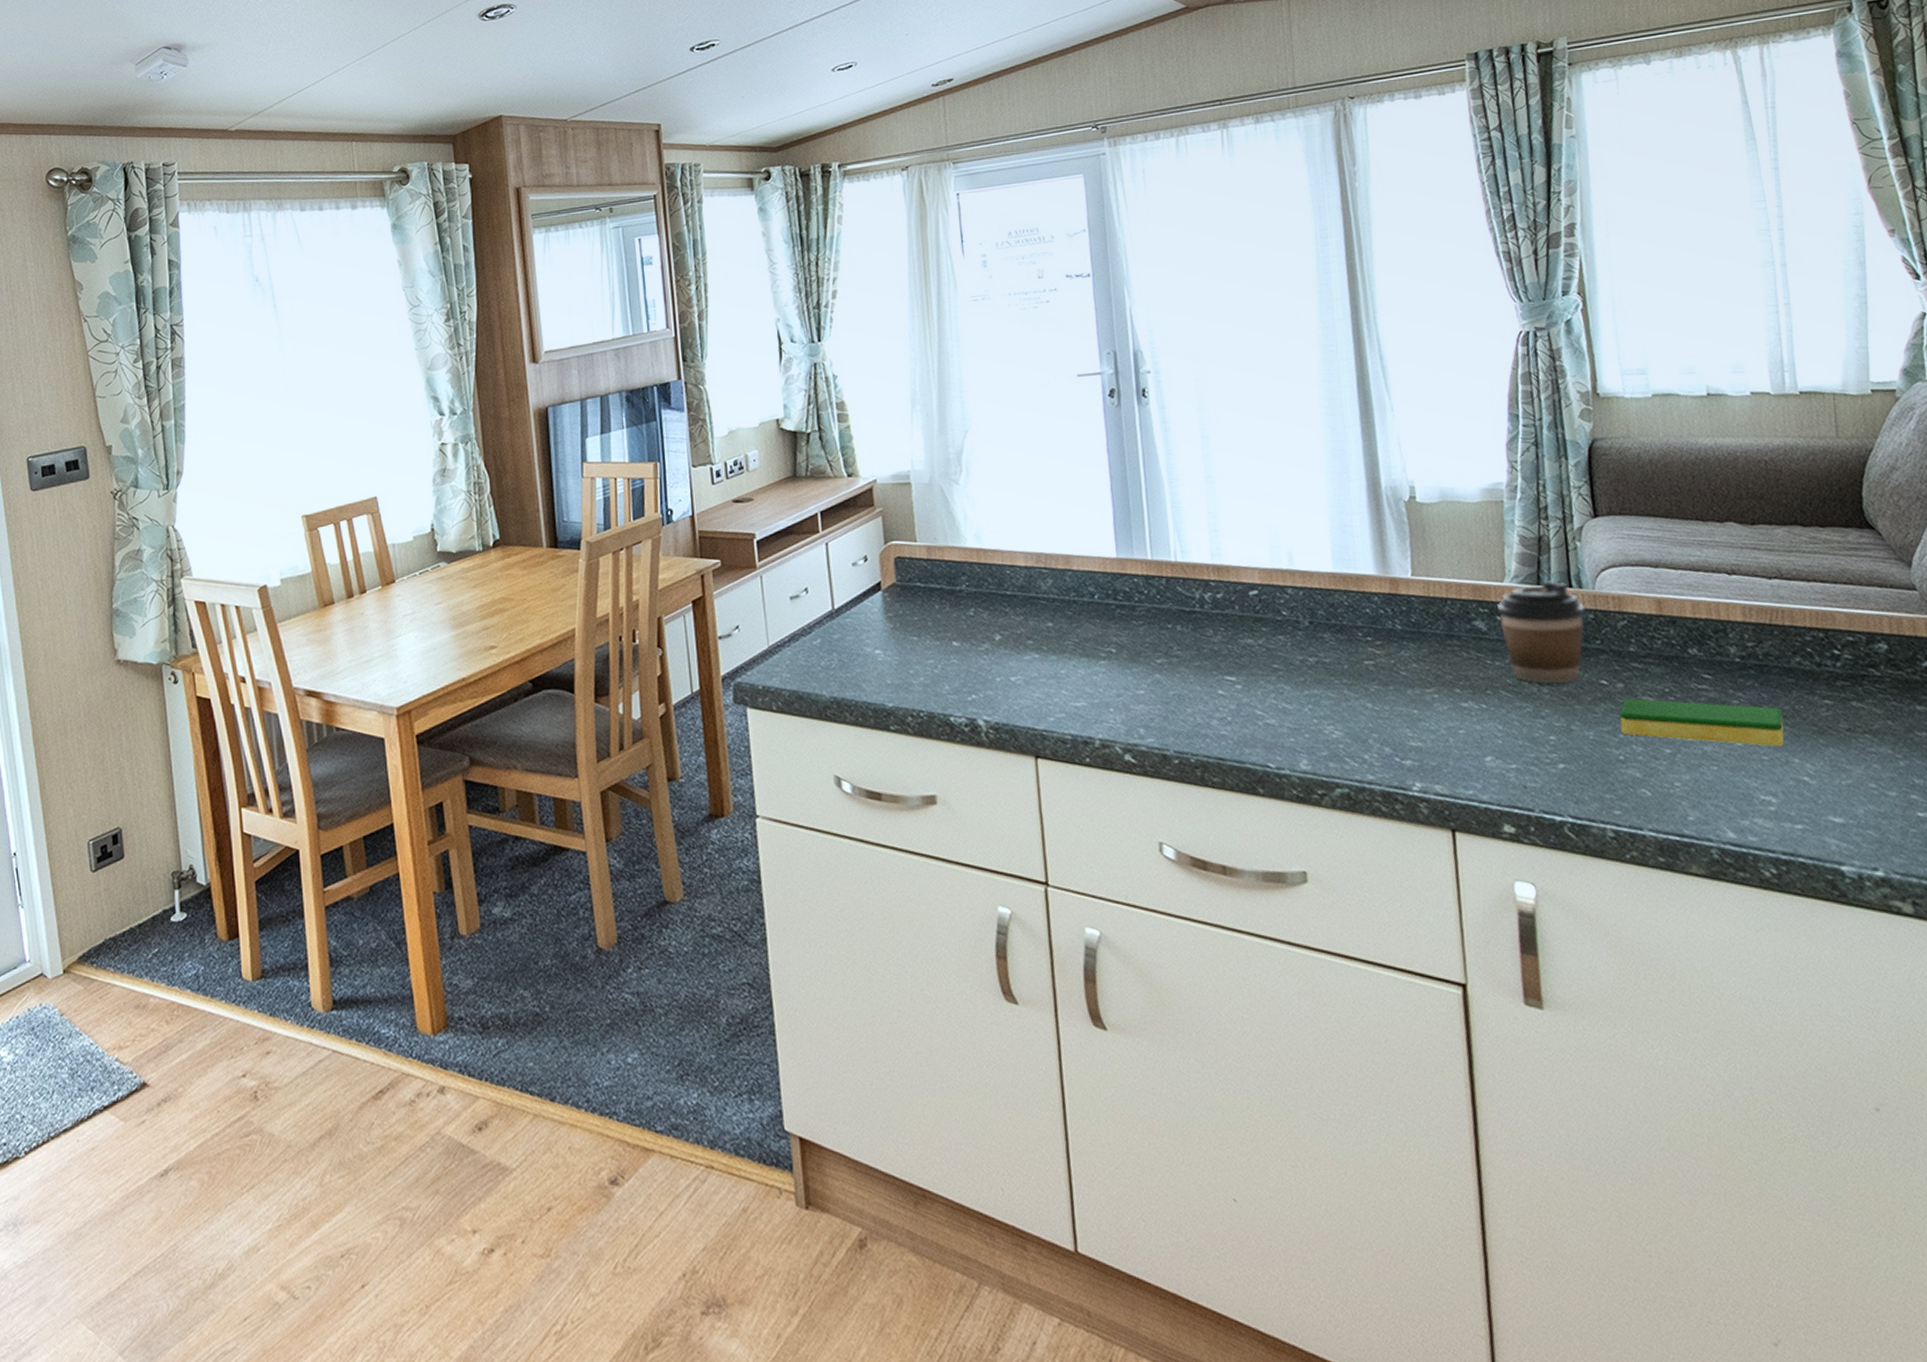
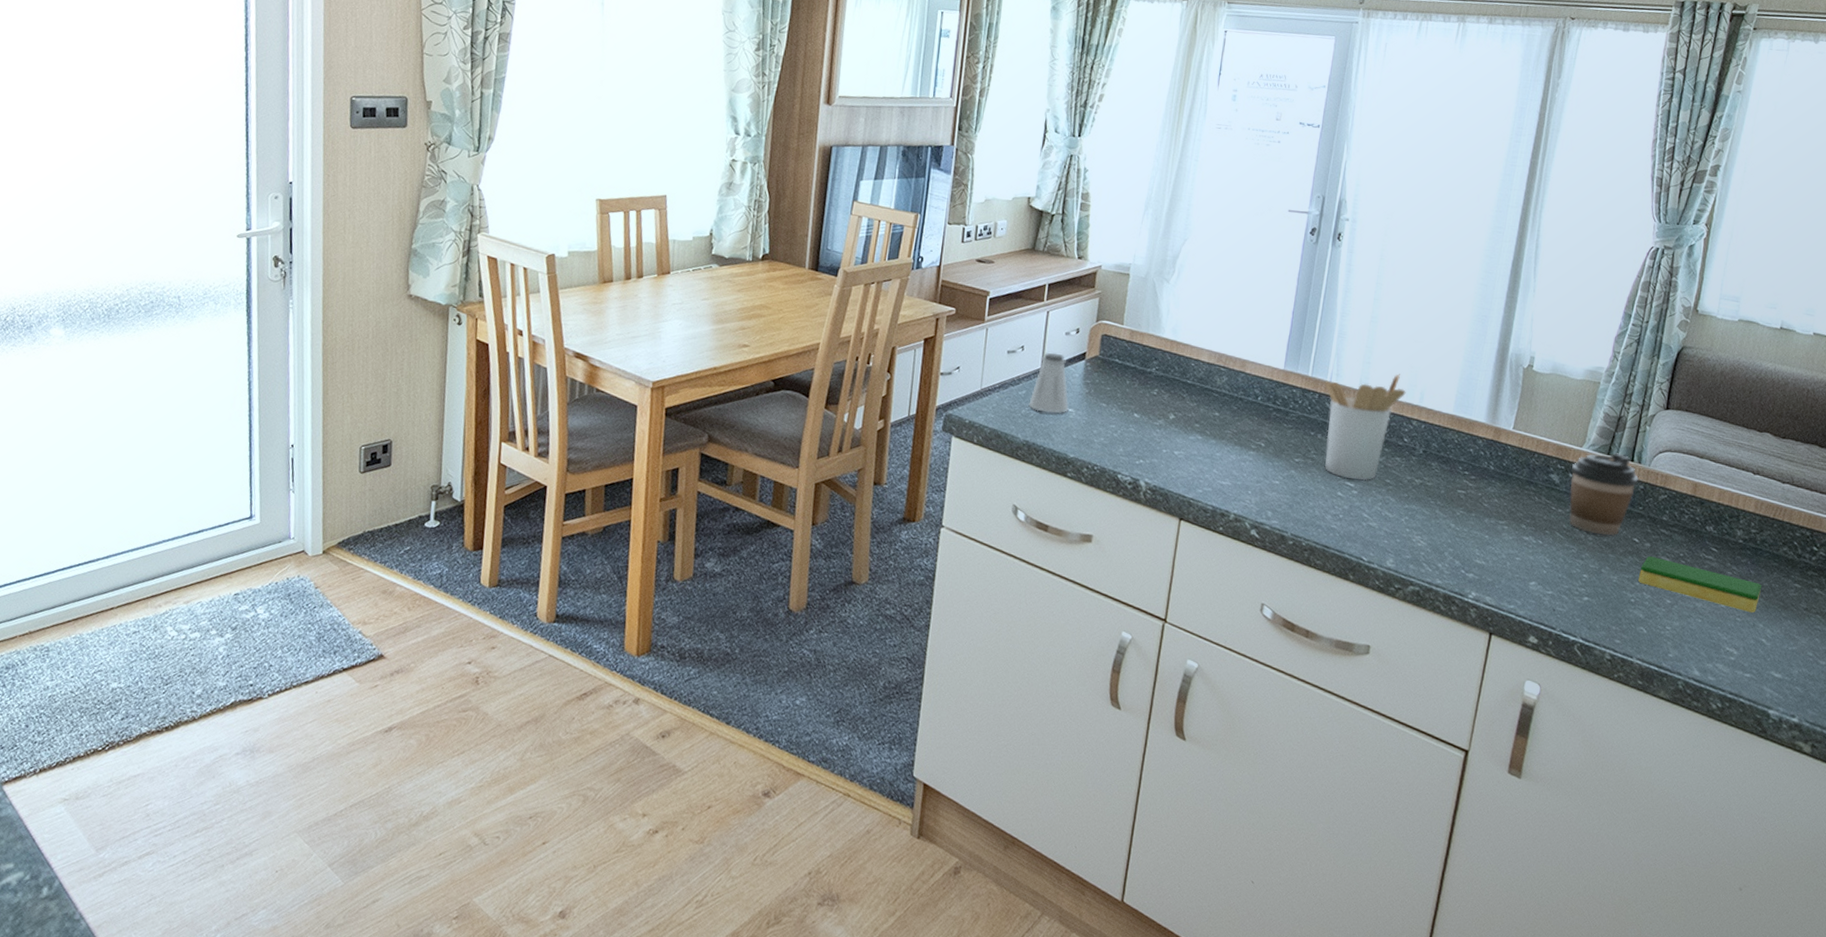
saltshaker: none [827,589,875,661] -> present [1028,352,1069,413]
utensil holder: none [1169,536,1270,672] -> present [1324,374,1406,481]

